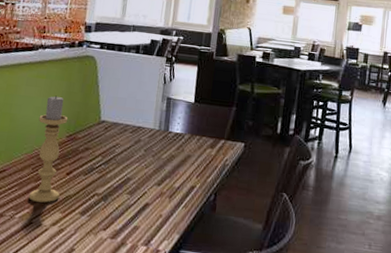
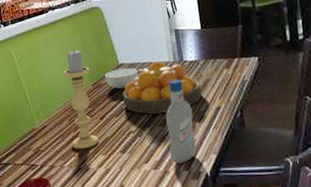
cereal bowl: none [82,125,120,147] -> present [104,68,139,89]
fruit bowl: none [95,125,181,181] -> present [122,61,202,115]
bottle: none [131,149,166,238] -> present [166,79,197,164]

